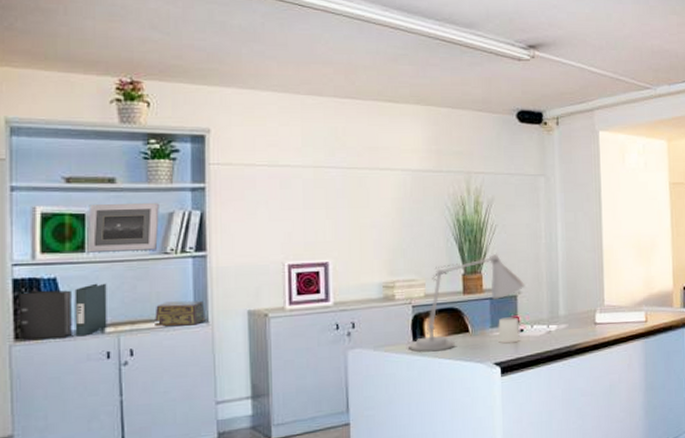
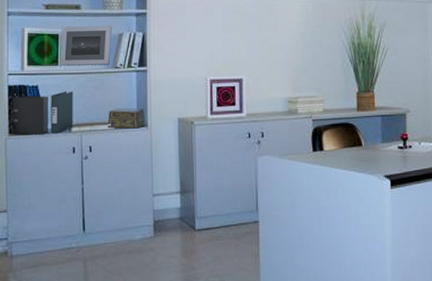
desk lamp: present [409,253,526,354] -> none [309,74,414,163]
mug: present [497,317,521,344] -> none [387,134,409,158]

